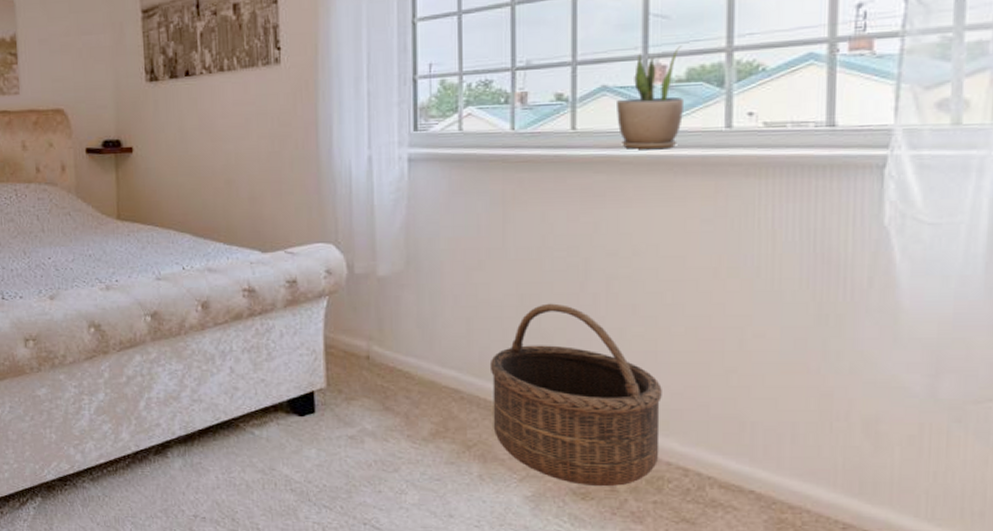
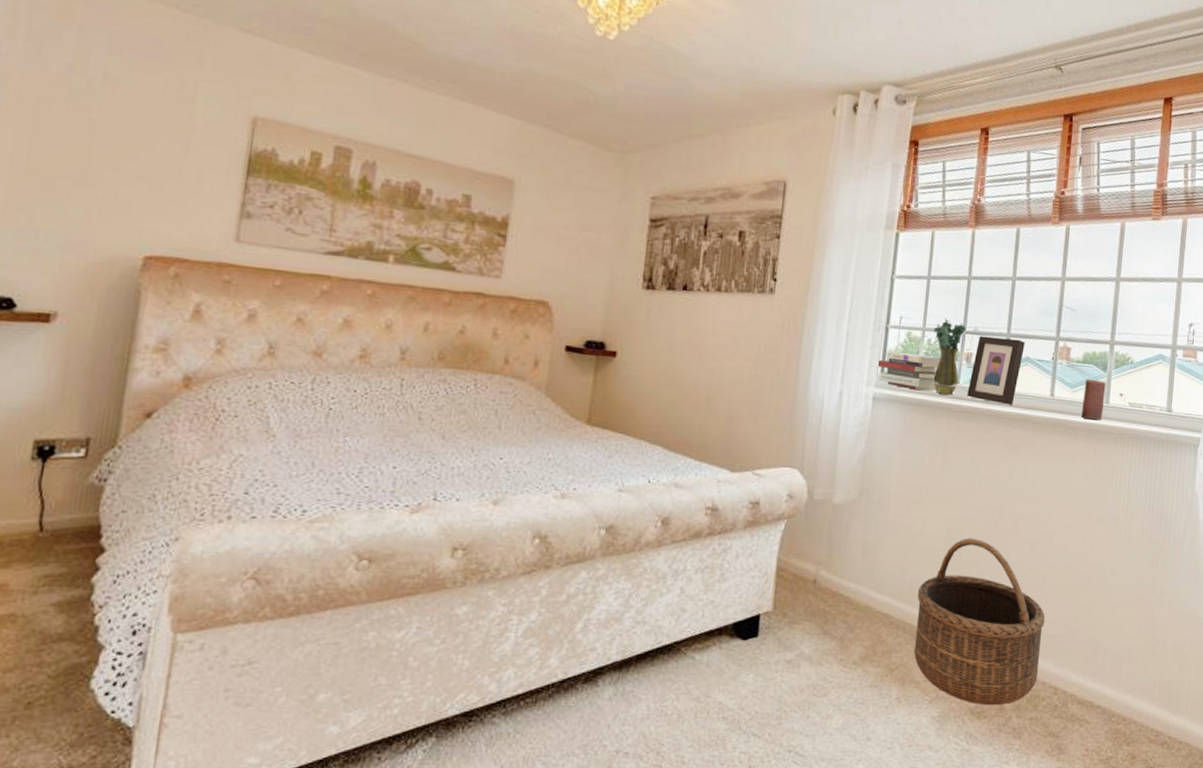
books: none [410,103,486,145] -> present [878,352,940,391]
vase: none [474,55,516,145] -> present [932,317,966,395]
picture frame: none [526,66,599,147] -> present [967,335,1025,405]
potted plant: present [617,45,683,150] -> none [1034,334,1083,415]
candle: none [691,100,725,151] -> present [1081,379,1106,421]

